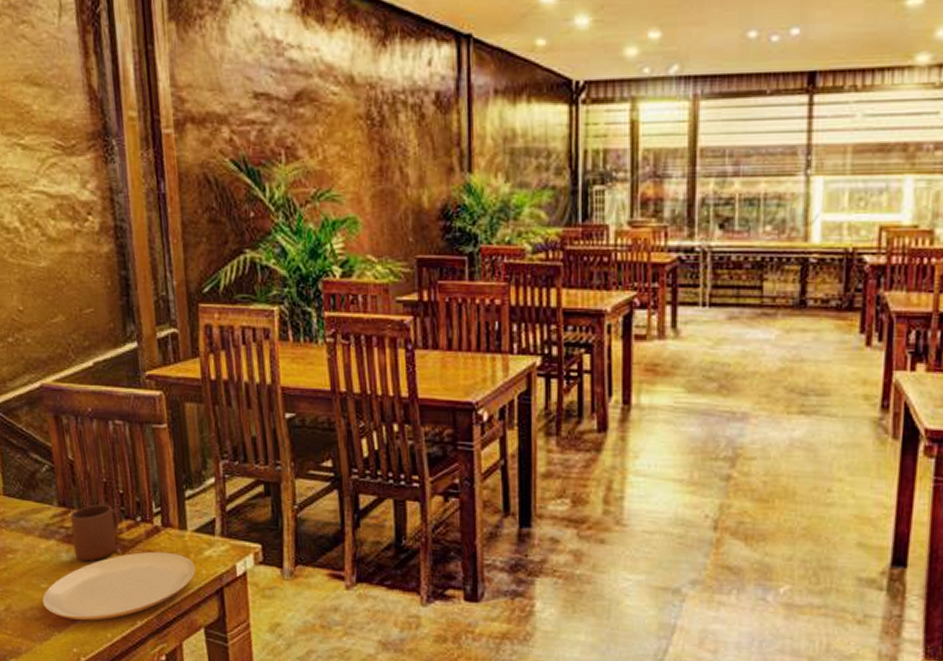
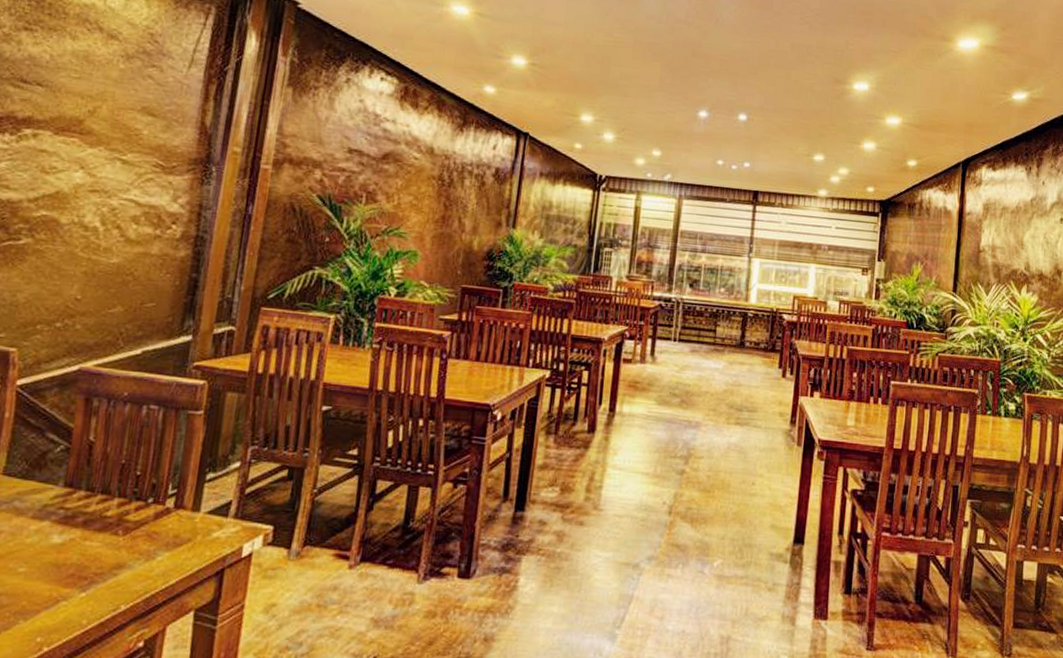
plate: present [43,551,195,621] -> none [15,533,200,607]
cup: present [70,504,120,561] -> none [68,485,130,543]

